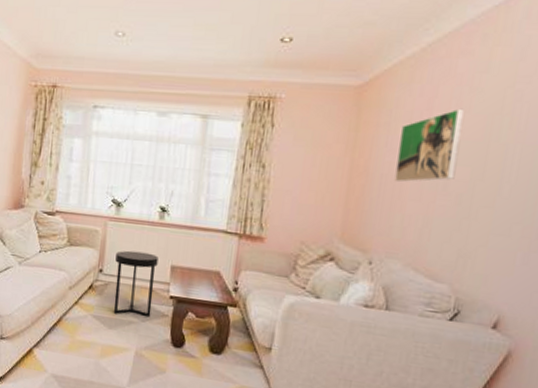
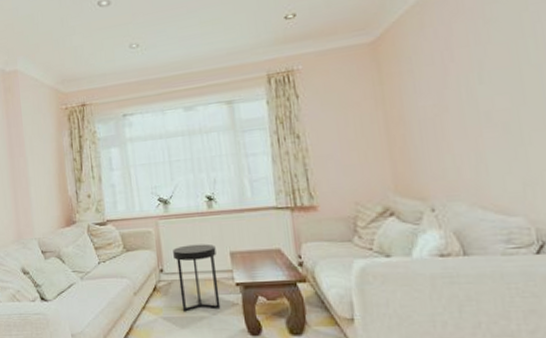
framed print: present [394,108,464,183] -> none [426,40,495,125]

